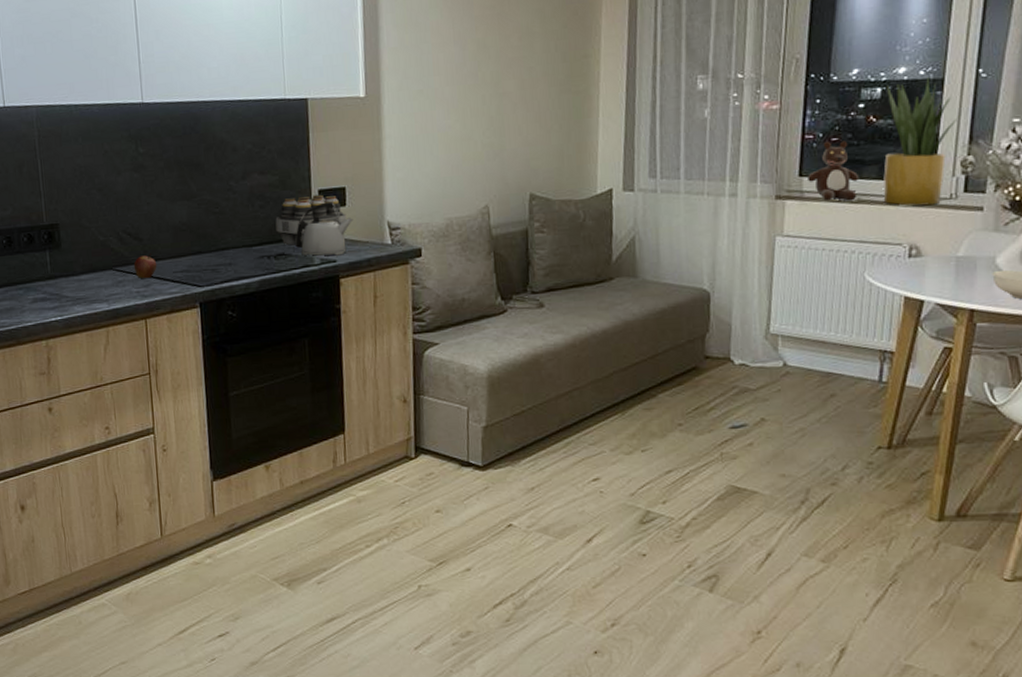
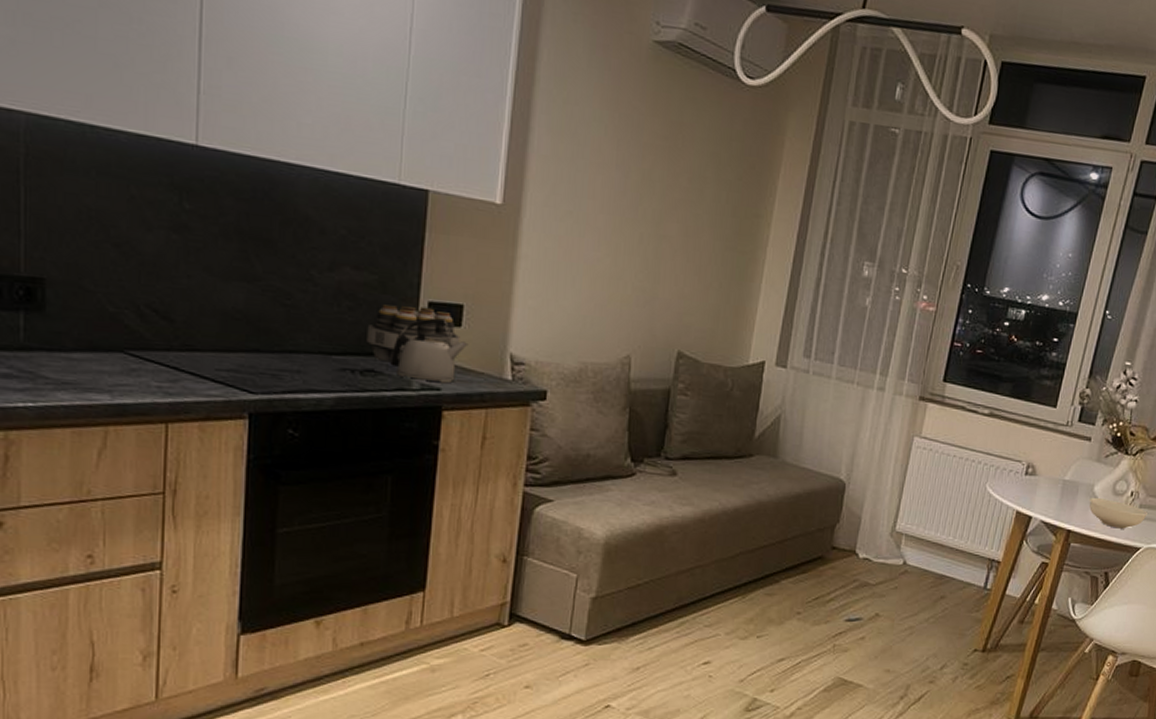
fruit: present [133,254,157,279] -> none [157,341,193,372]
stuffed animal: present [808,140,860,202] -> none [950,351,995,414]
planter: present [883,77,962,206] -> none [1012,309,1087,430]

